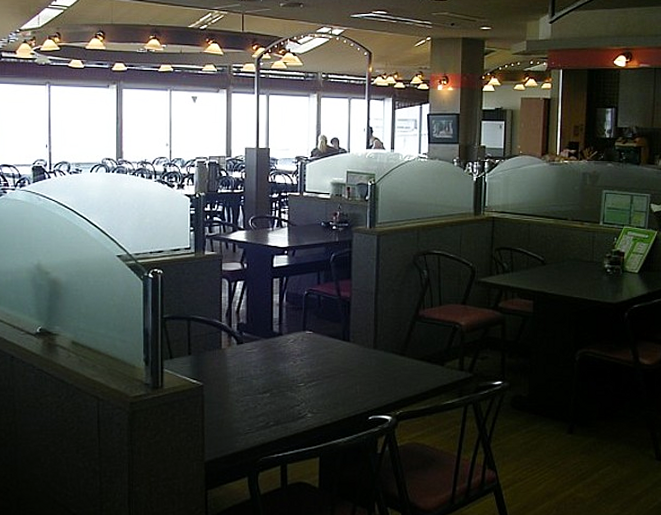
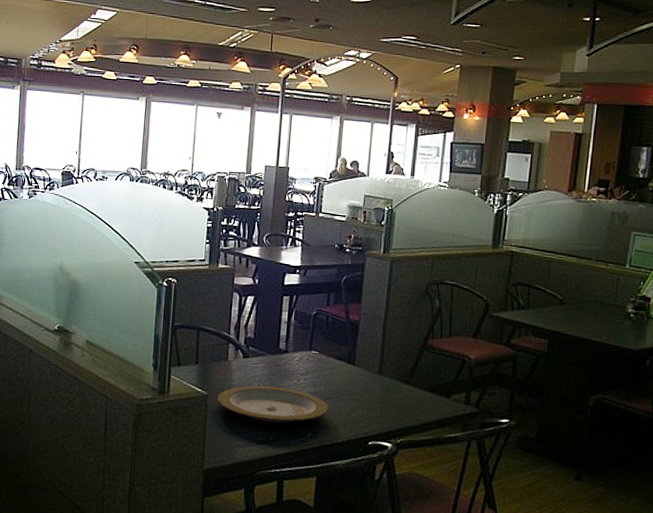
plate: none [214,371,326,407] -> present [217,385,329,424]

